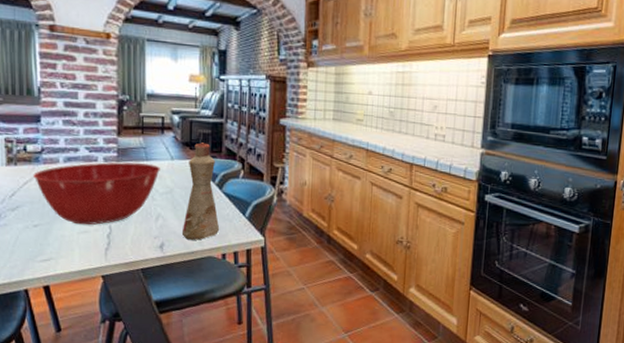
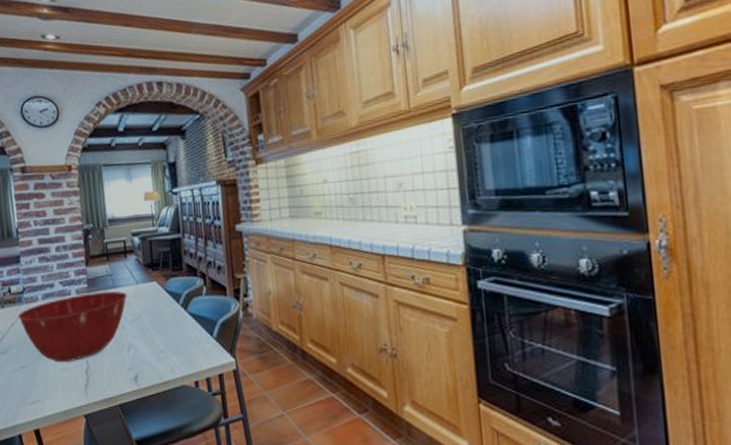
bottle: present [181,142,220,240] -> none [152,261,190,369]

